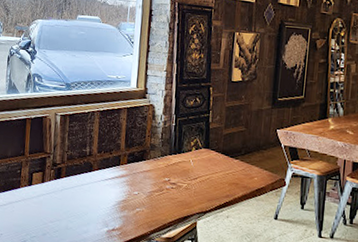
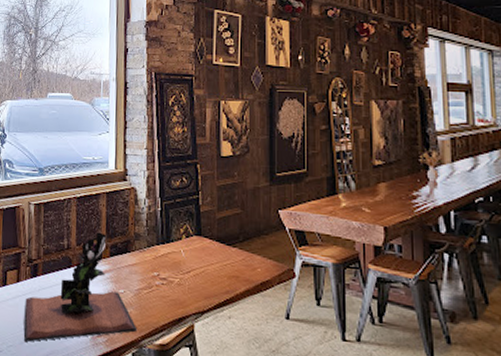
plant: none [46,142,148,234] -> present [23,232,138,342]

